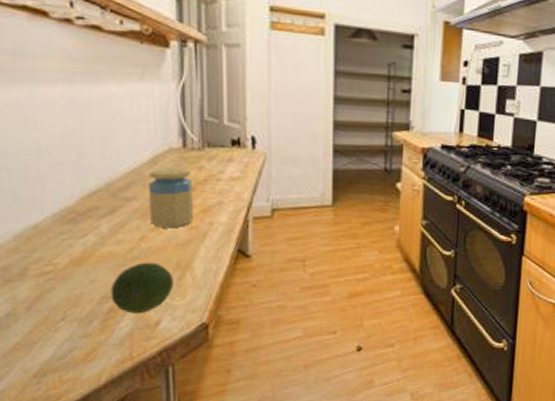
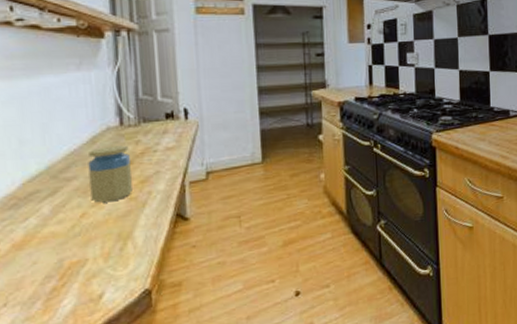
fruit: present [110,262,174,314] -> none [52,236,116,290]

